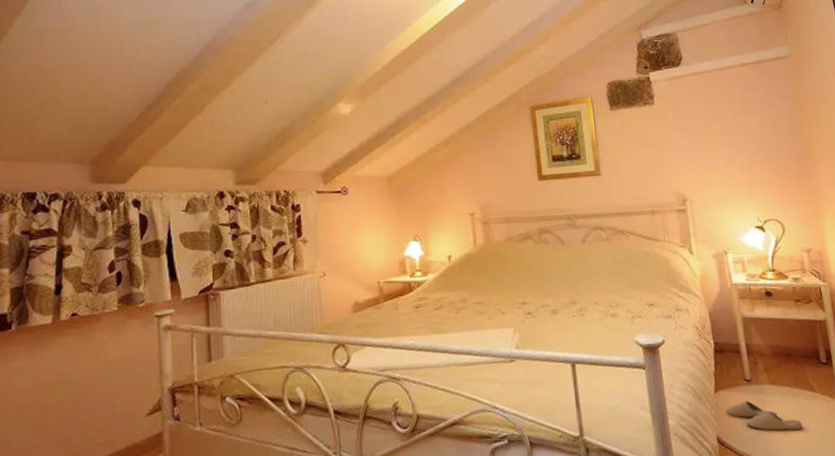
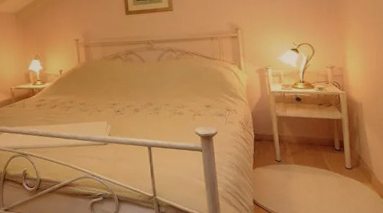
slippers: present [725,401,803,431] -> none [260,175,318,197]

